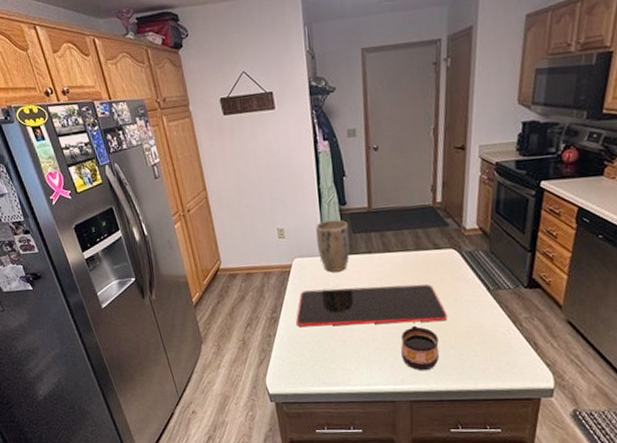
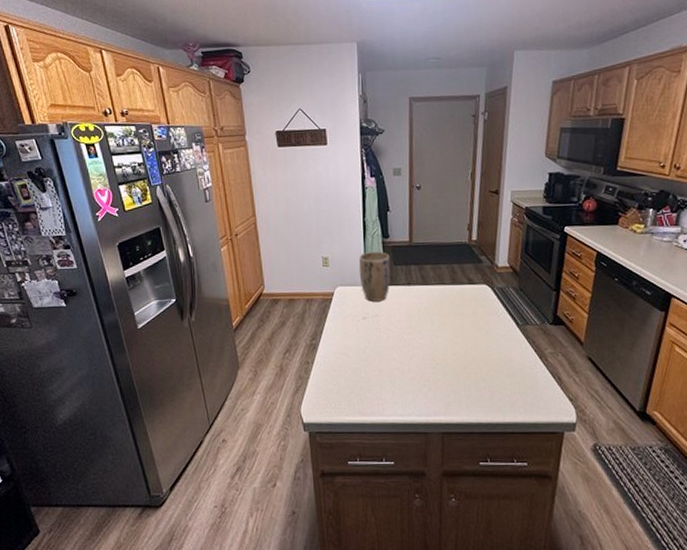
cutting board: present [296,284,448,327] -> none [335,317,480,355]
cup: present [401,325,440,371] -> none [435,356,471,403]

